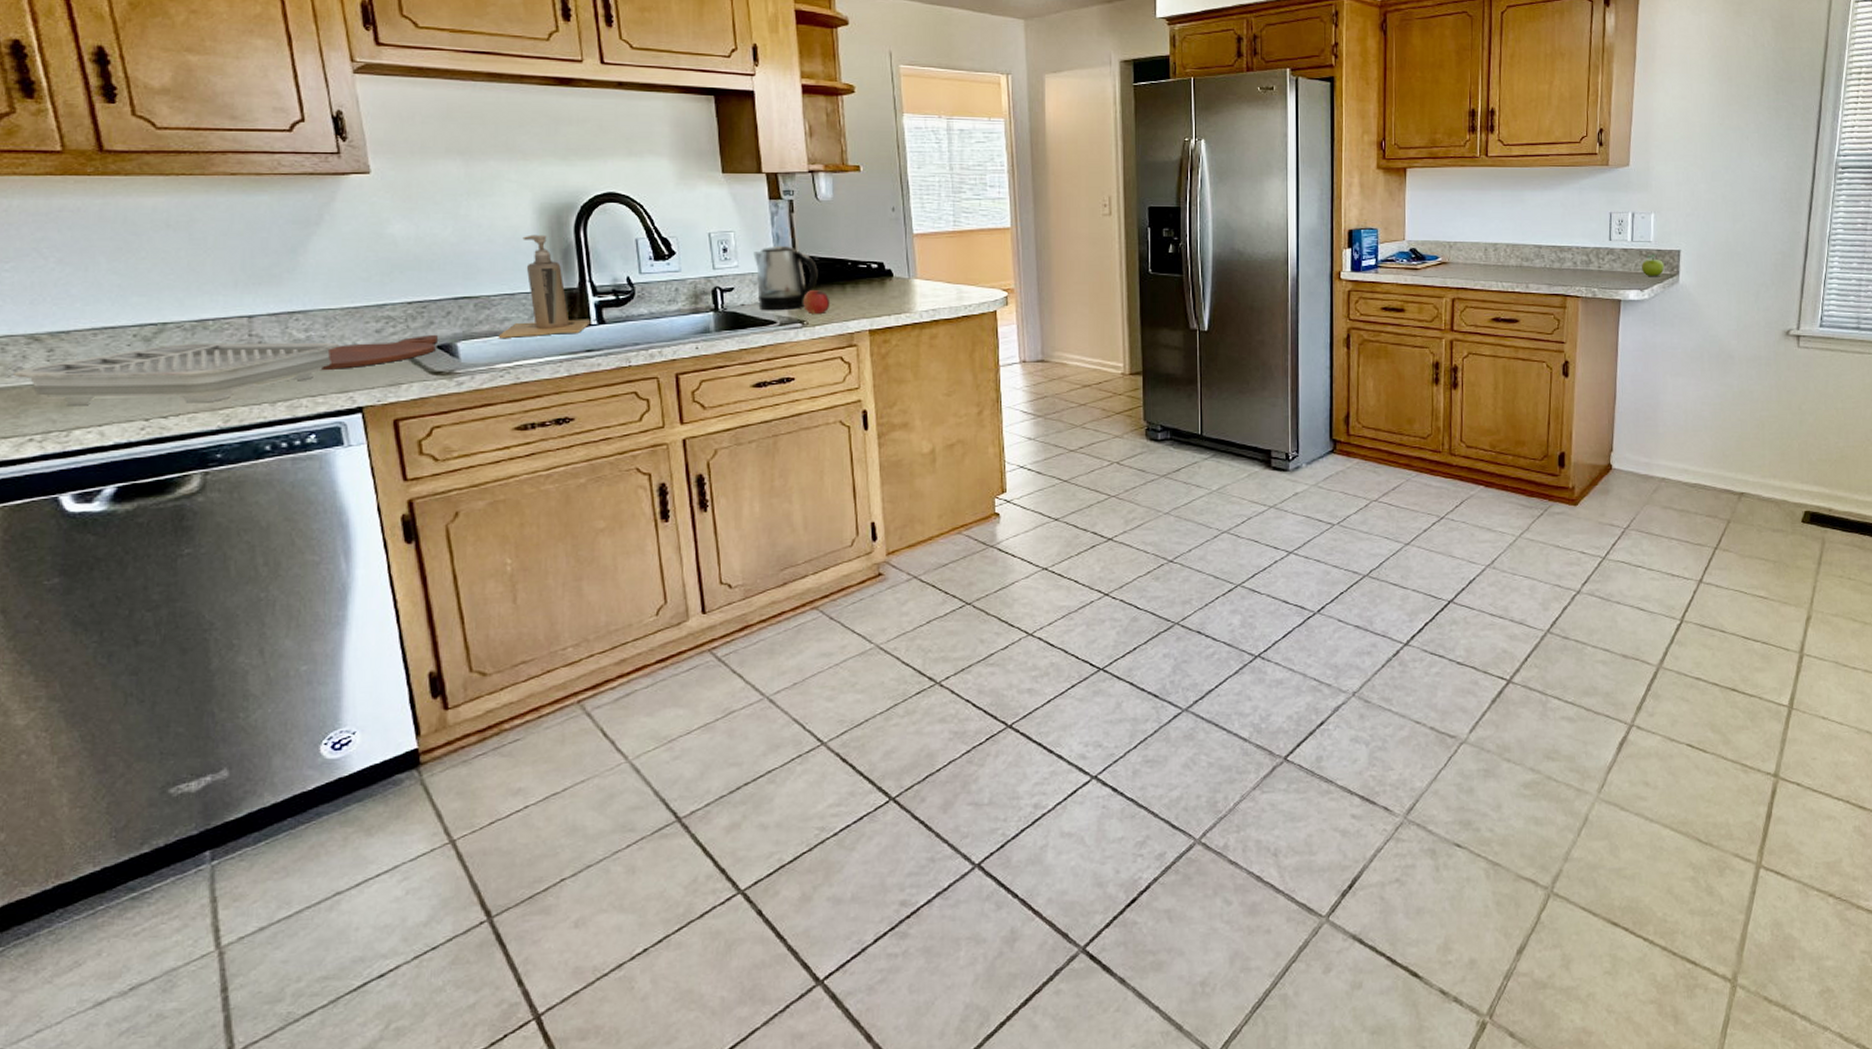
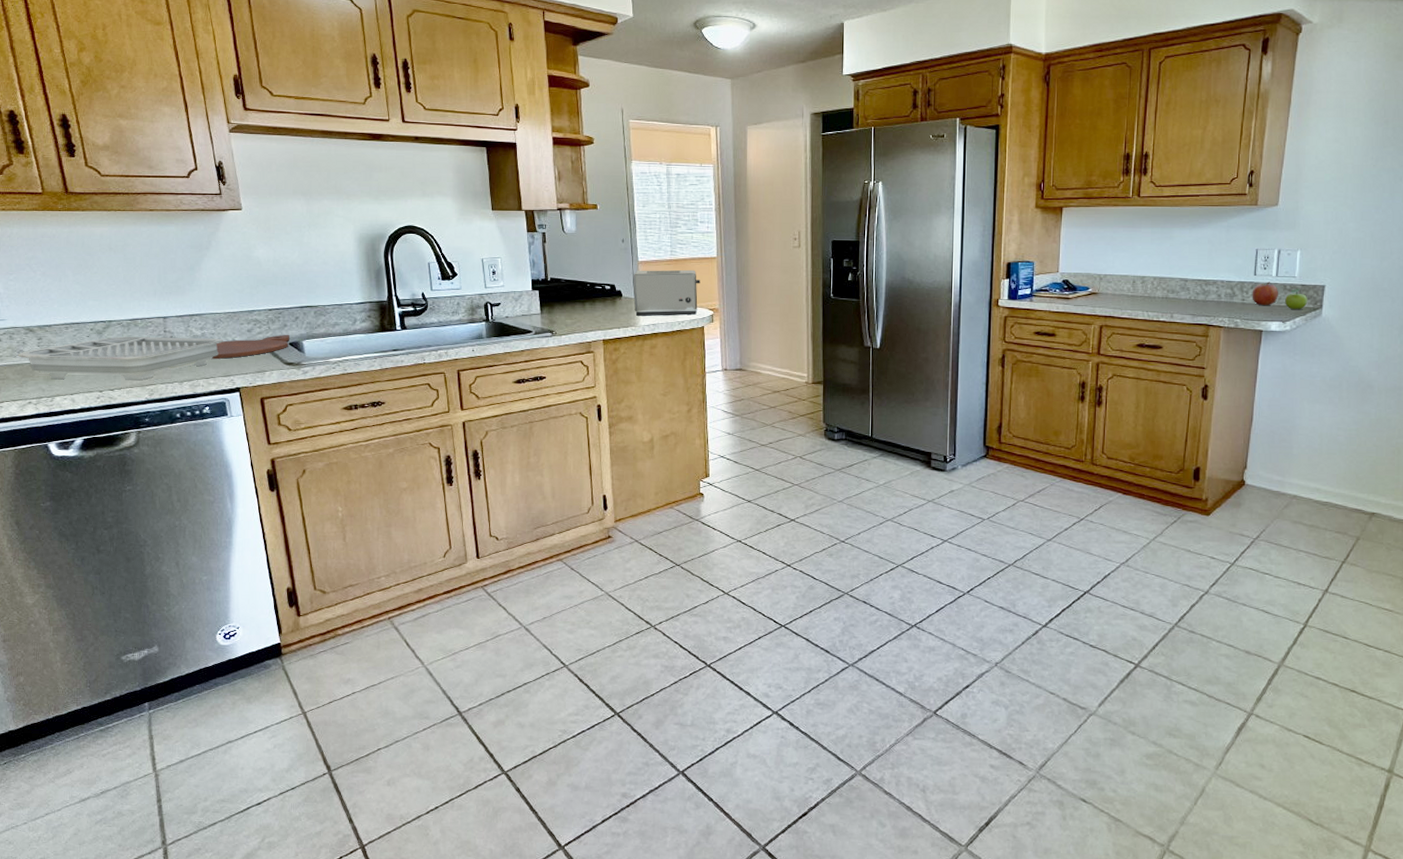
soap dispenser: present [498,234,591,339] -> none [331,258,396,339]
kettle: present [753,245,818,310] -> none [515,269,564,322]
fruit: present [803,290,830,315] -> none [553,306,573,326]
toaster: none [906,243,991,301] -> present [633,269,701,317]
fruit: none [1608,247,1635,273] -> present [1252,282,1278,306]

